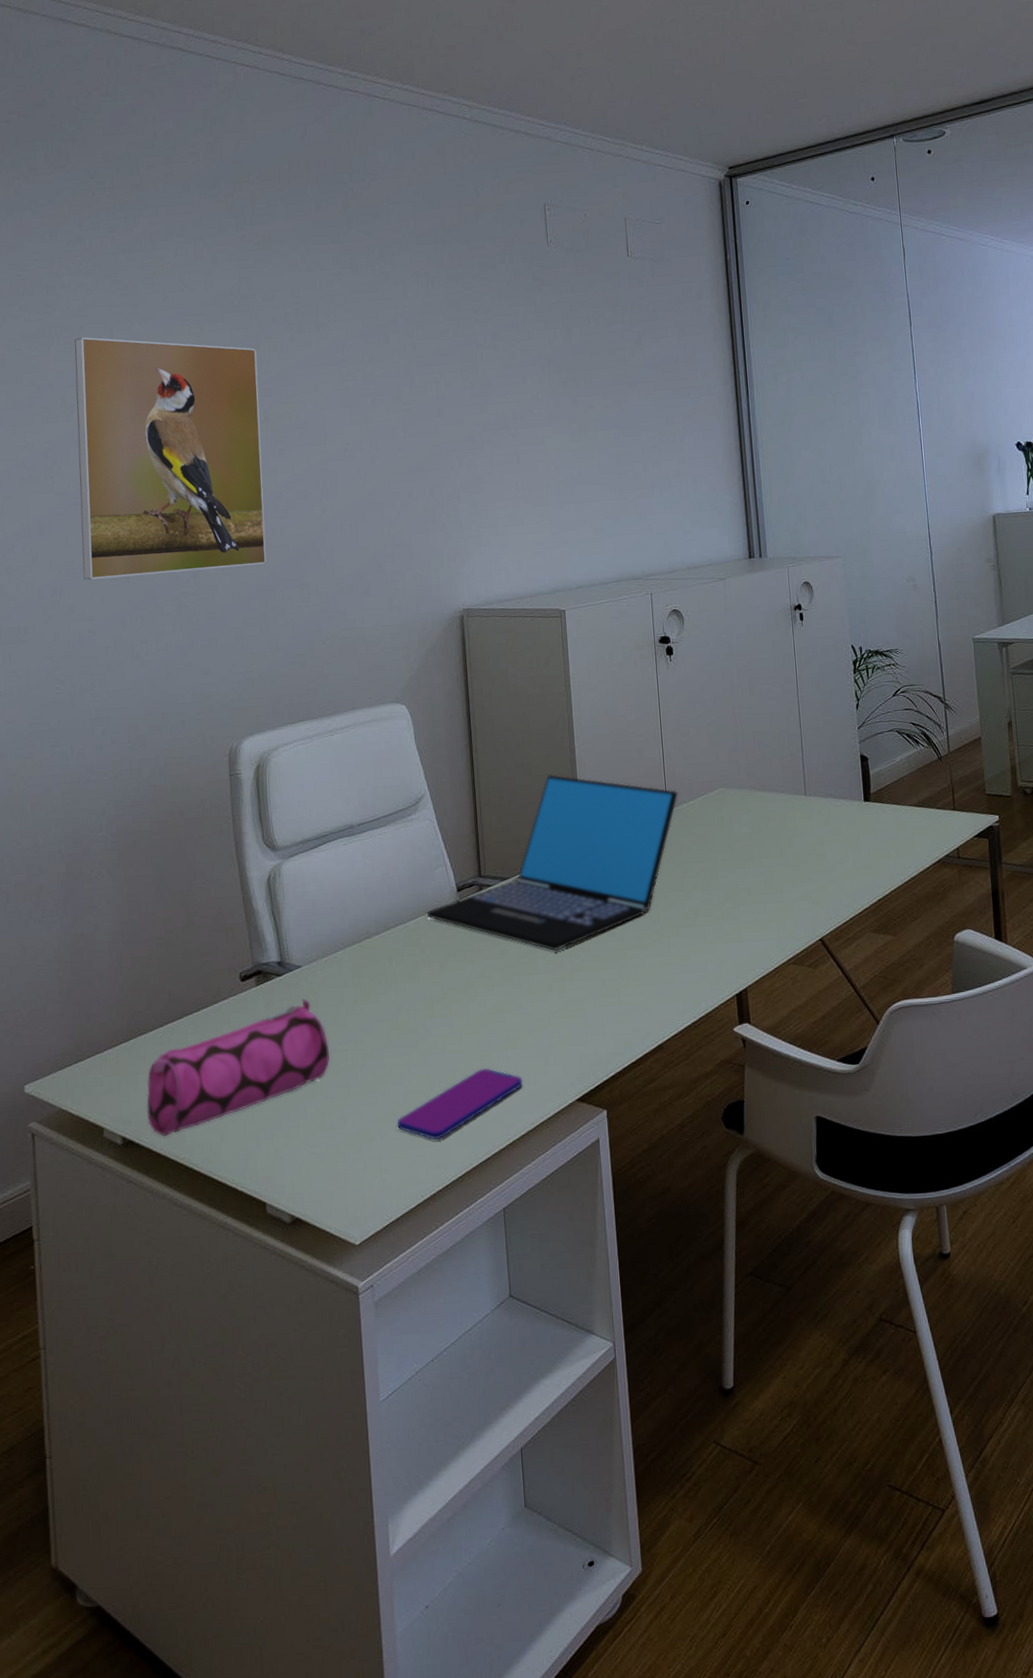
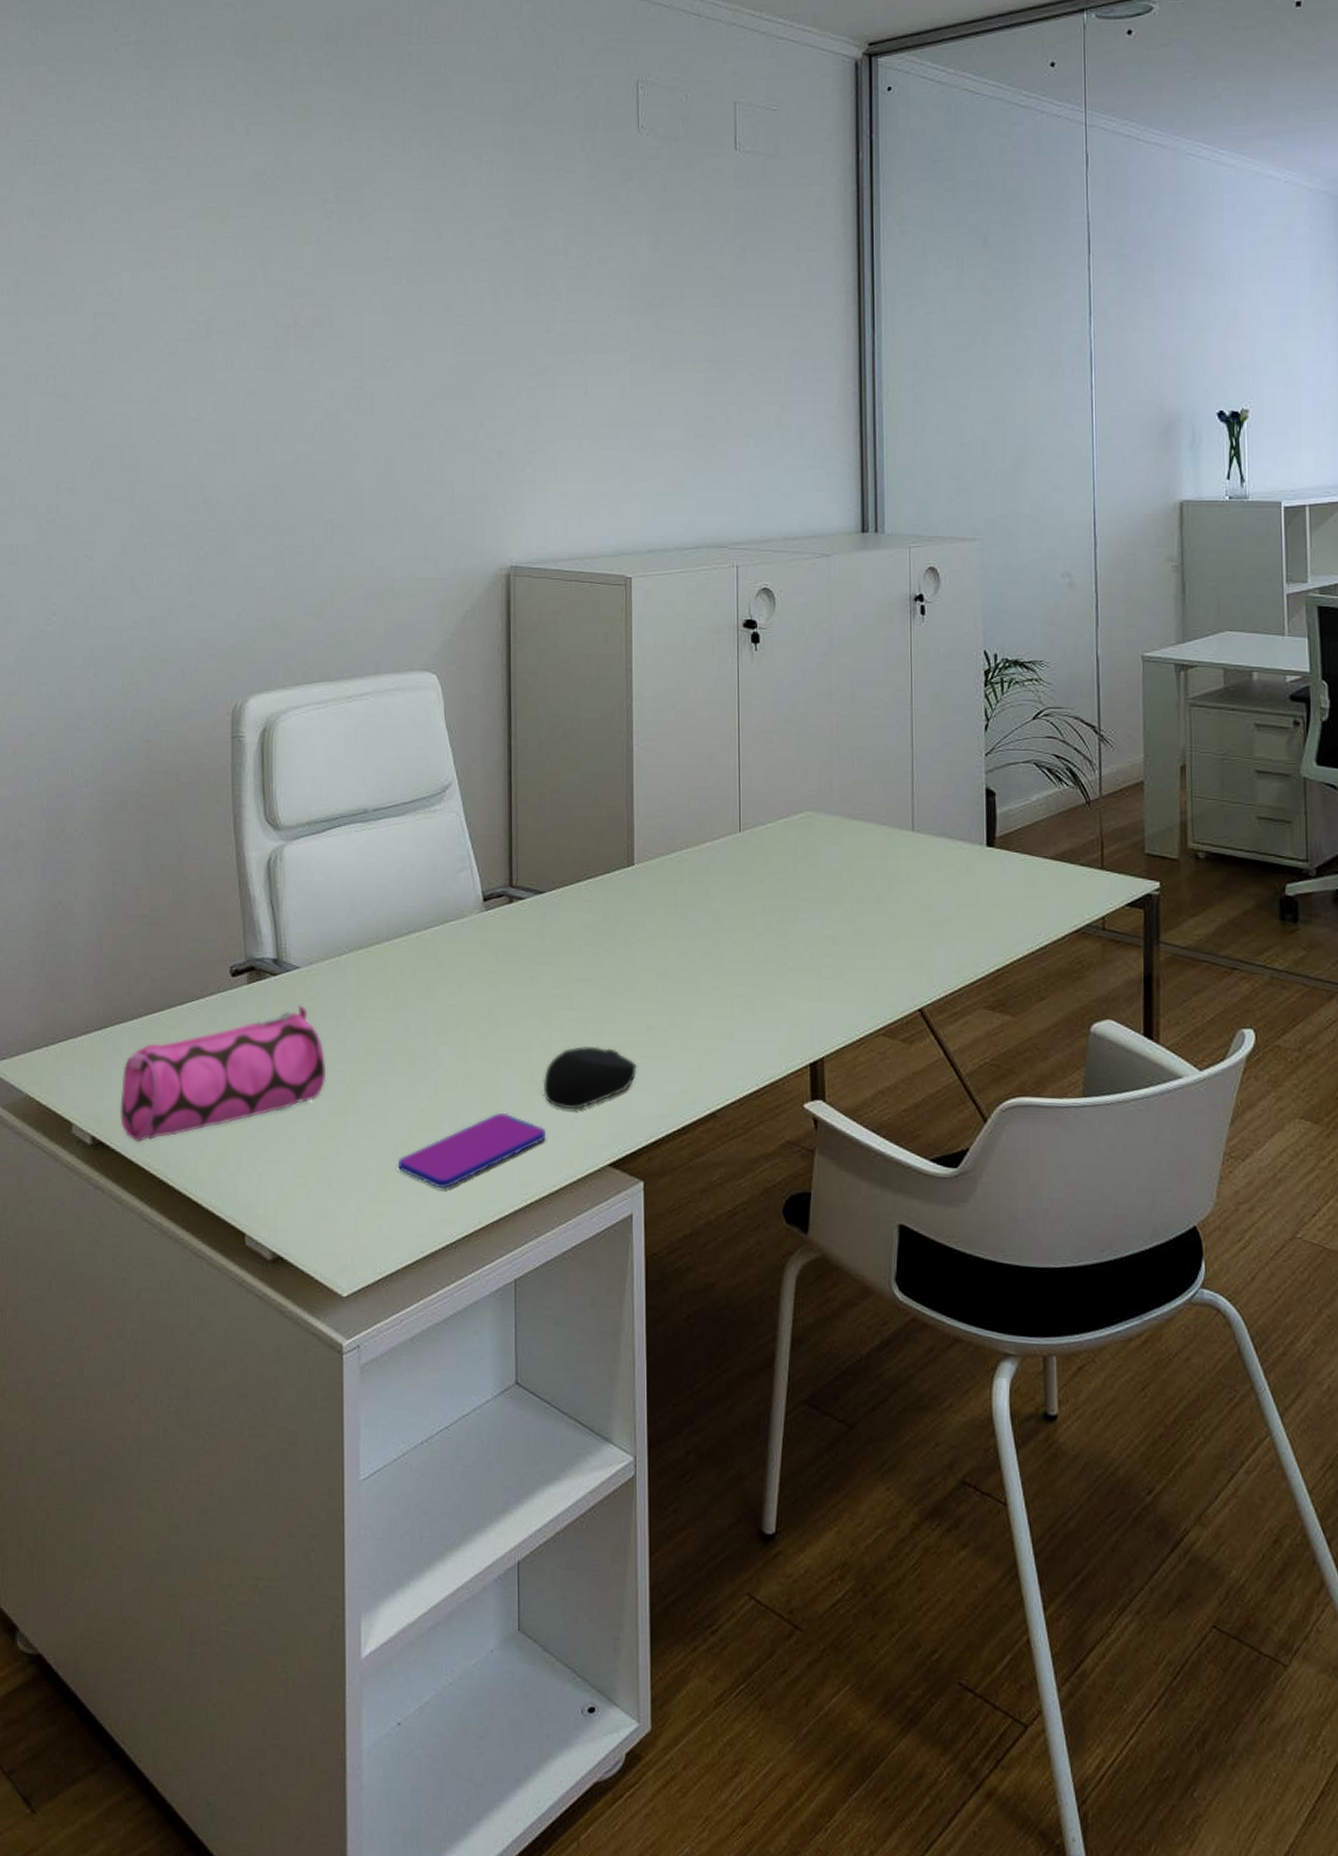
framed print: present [74,336,267,580] -> none [83,215,289,498]
laptop: present [427,774,679,952] -> none [447,774,756,986]
computer mouse: none [517,1002,596,1059] -> present [543,1045,638,1110]

